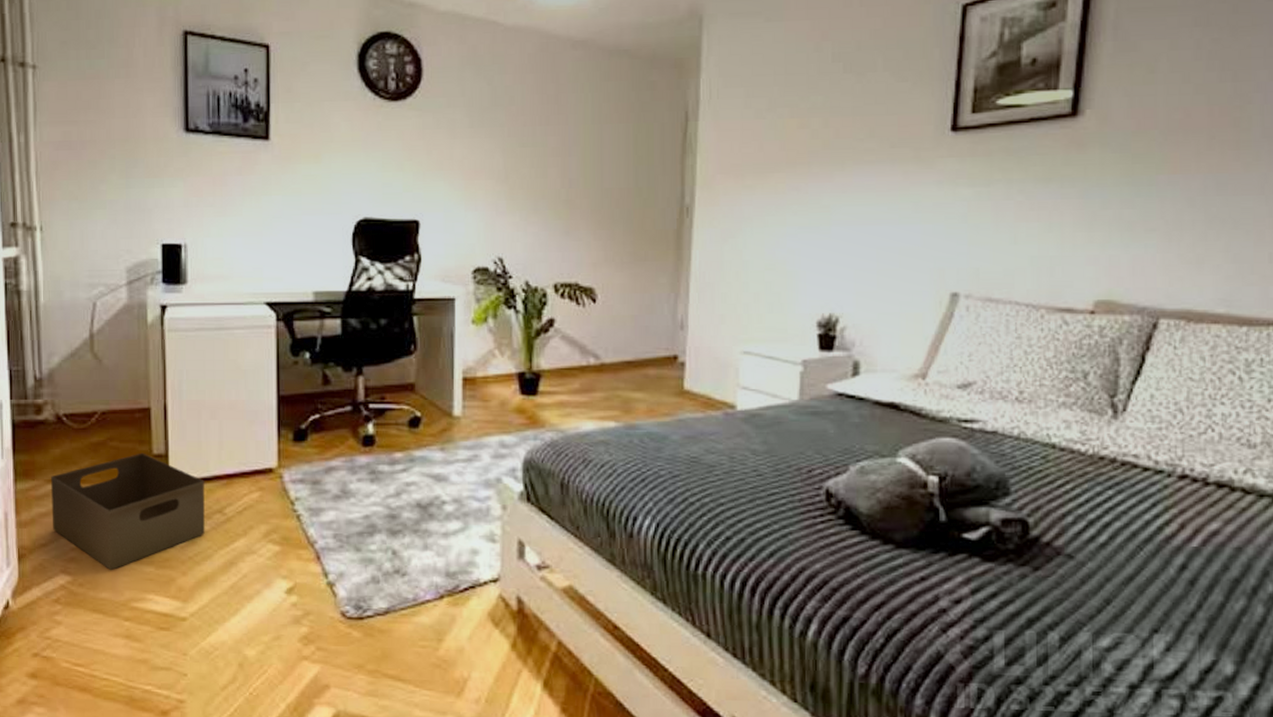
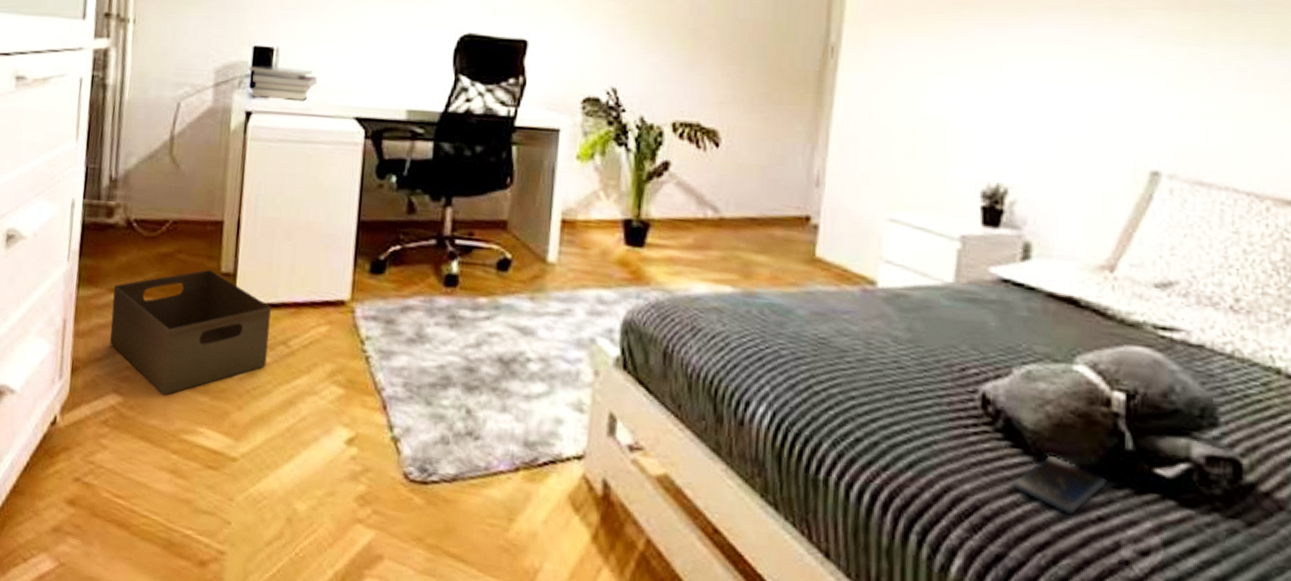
books: none [159,261,226,293] -> present [248,65,317,100]
smartphone: none [852,534,927,579] -> present [1010,456,1107,515]

